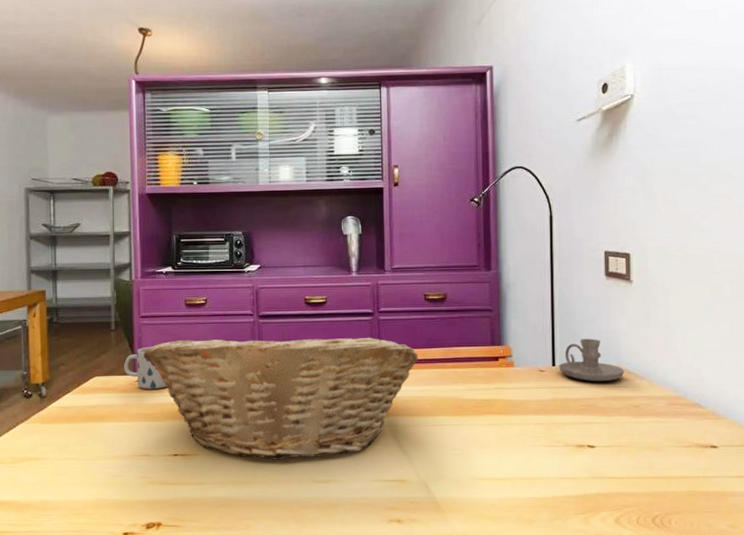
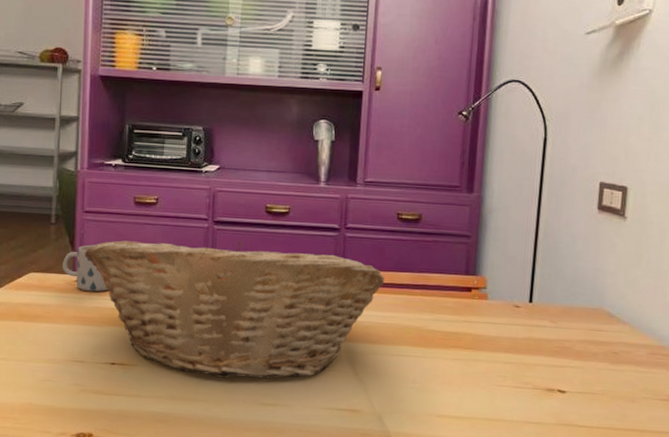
candle holder: present [559,338,625,382] -> none [536,275,607,324]

